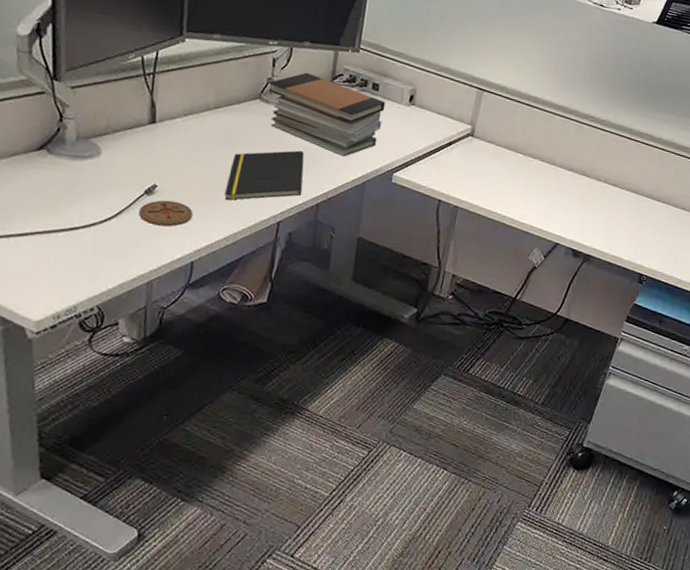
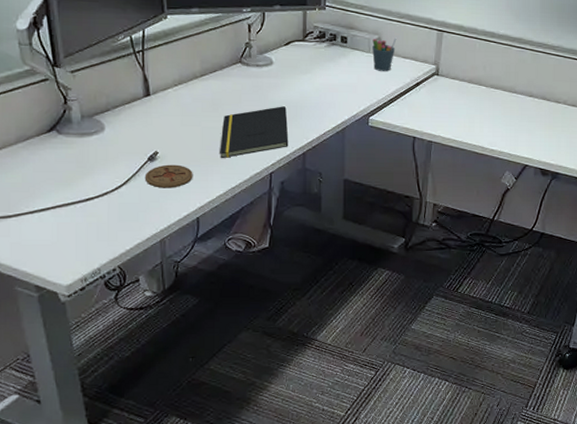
book stack: present [268,72,386,157] -> none [247,34,355,107]
pen holder: none [404,89,433,126] -> present [372,37,397,71]

